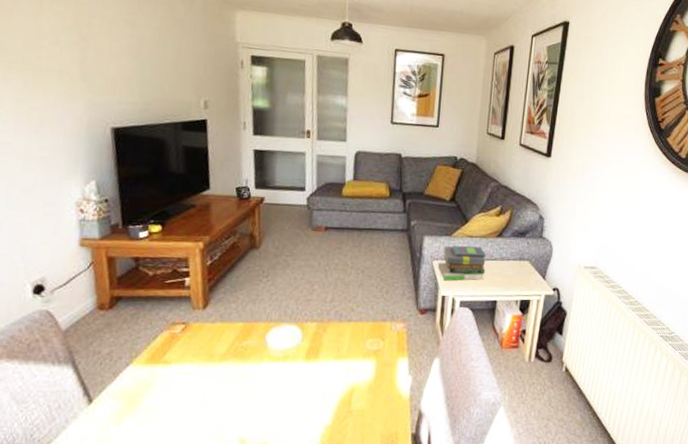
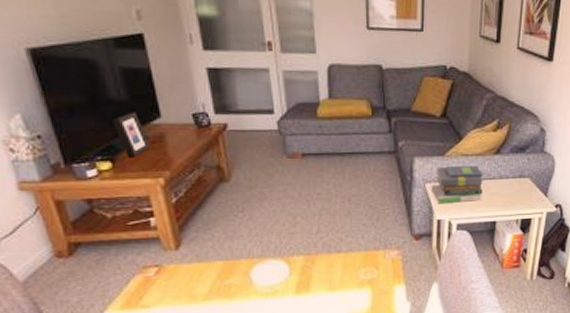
picture frame: none [168,183,197,223] -> present [112,112,150,158]

